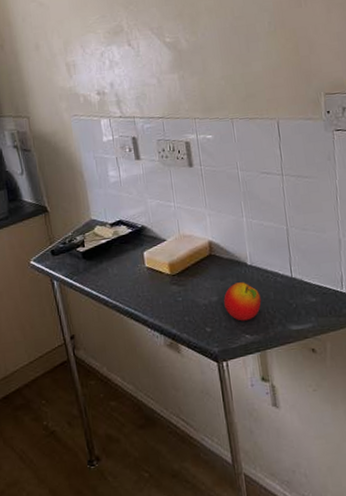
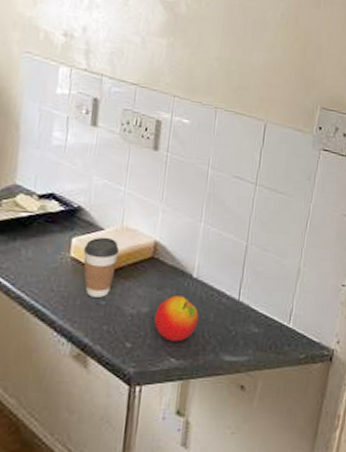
coffee cup: none [154,245,184,296] -> present [83,237,120,298]

